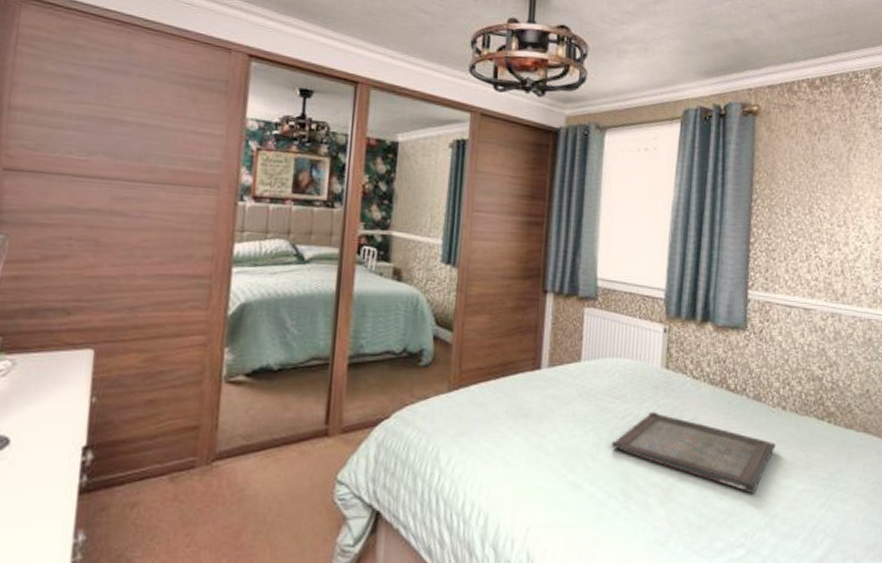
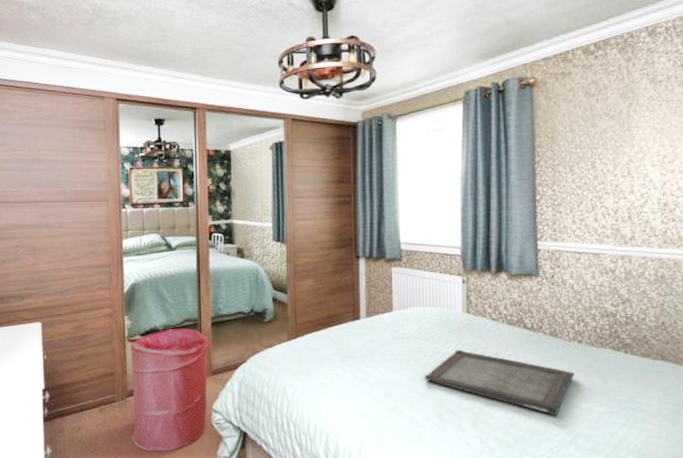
laundry hamper: none [213,368,344,539] -> present [130,329,211,452]

